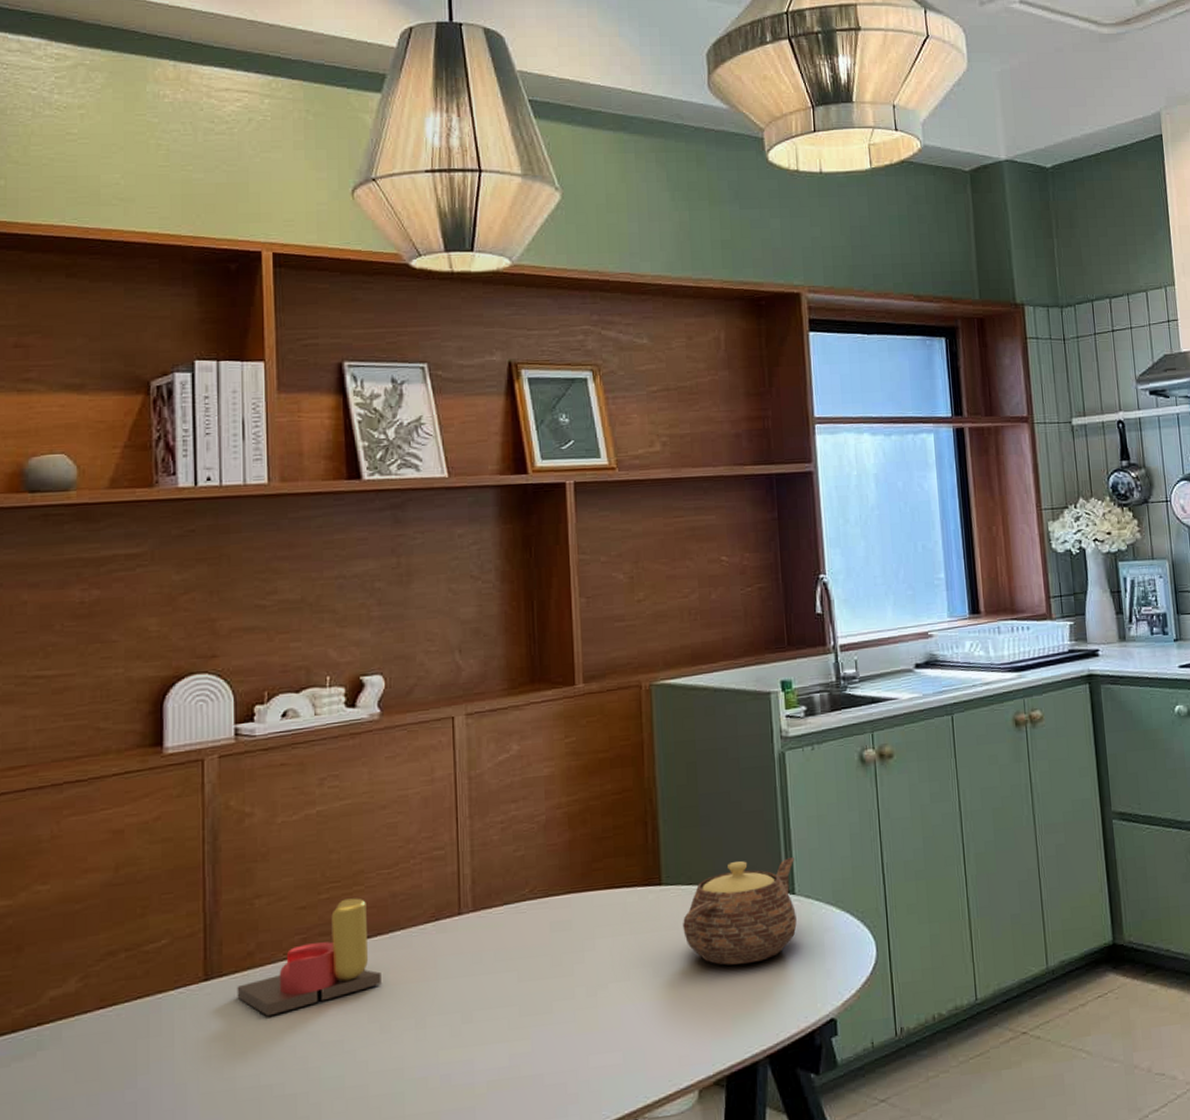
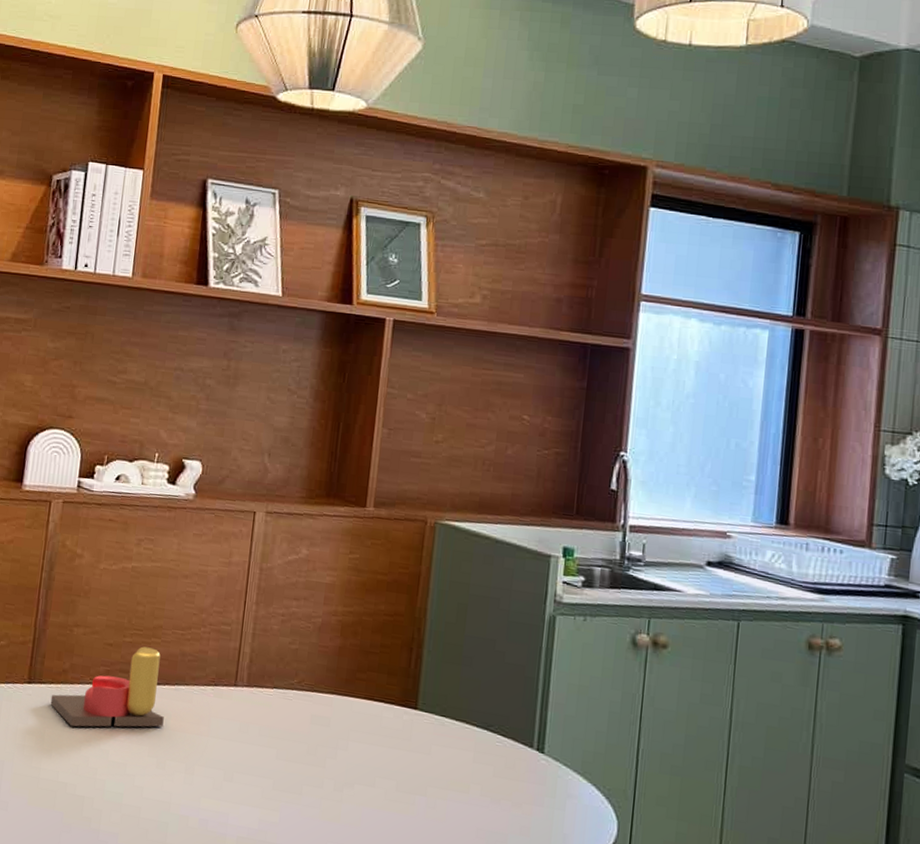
teapot: present [683,857,797,965] -> none [430,706,549,807]

